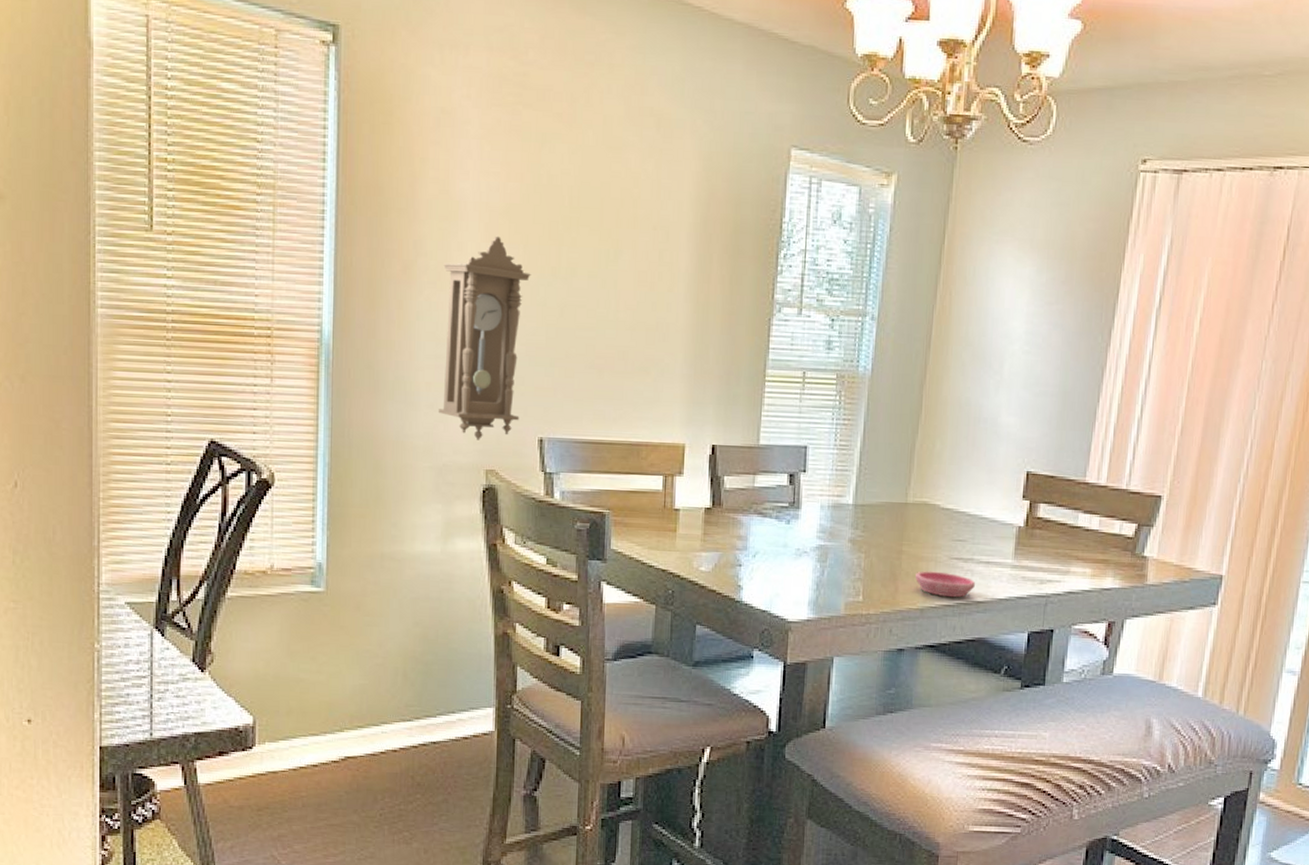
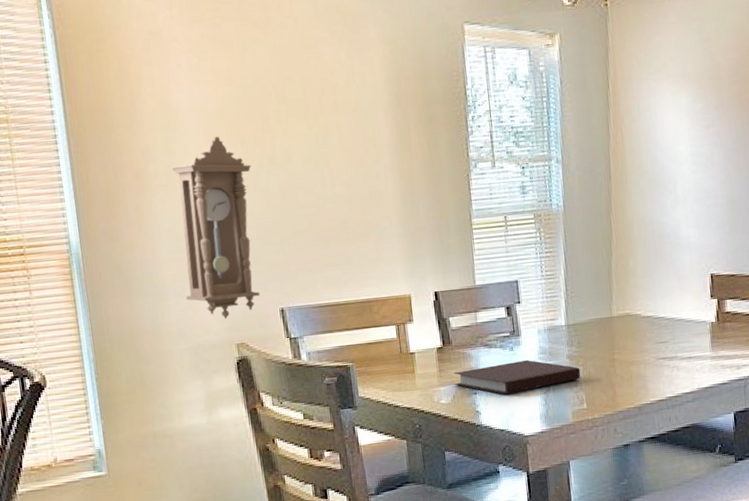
notebook: none [719,536,862,572] -> present [454,359,581,395]
saucer: present [915,571,975,598] -> none [629,372,682,393]

